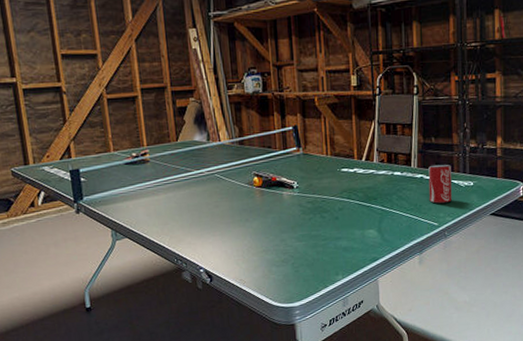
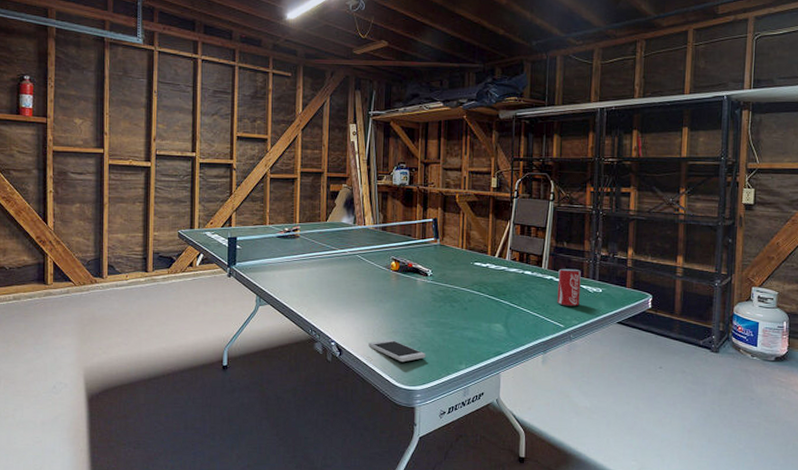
smartphone: none [239,258,301,281] -> present [368,339,426,363]

